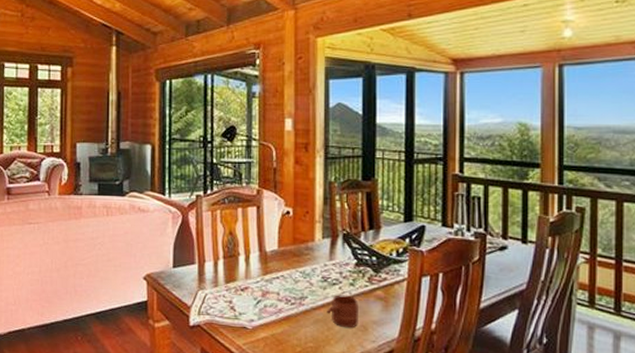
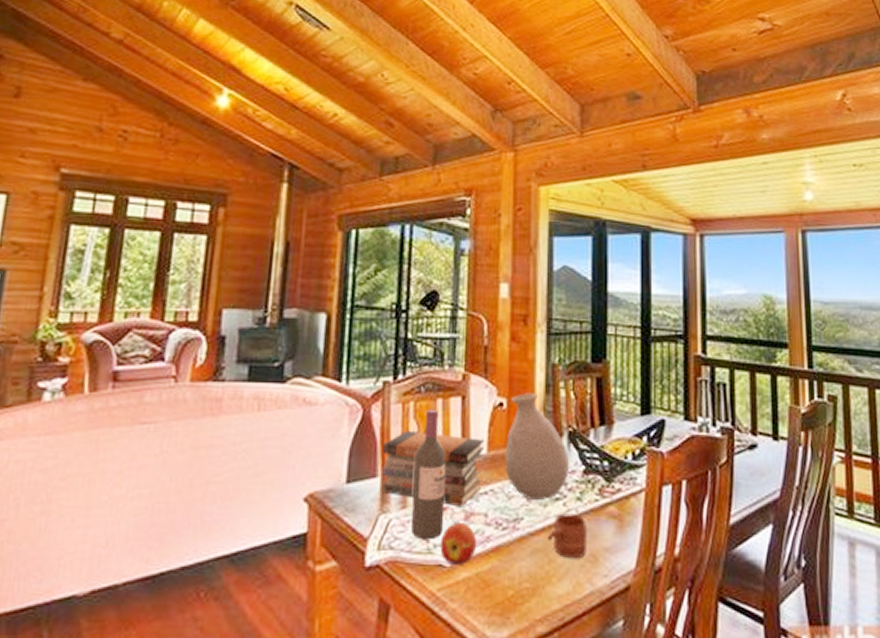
book stack: none [199,231,276,288] -> present [382,430,485,508]
wine bottle: none [222,215,246,310] -> present [411,409,446,540]
apple: none [244,298,271,328] -> present [440,523,476,564]
vase: none [292,204,345,285] -> present [505,393,570,501]

